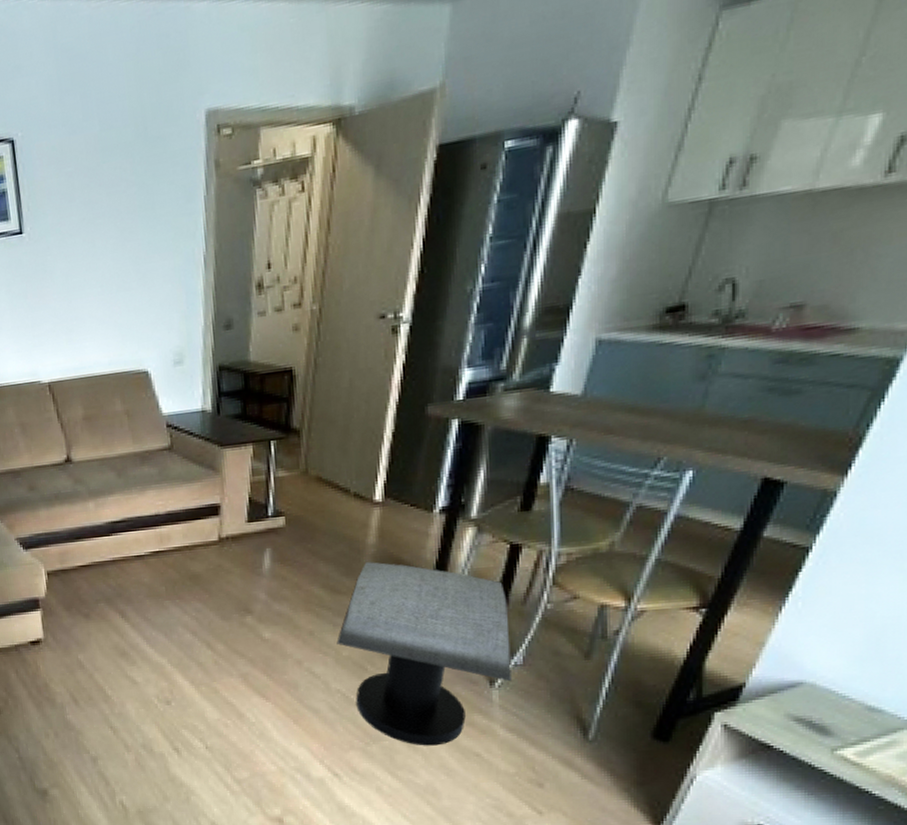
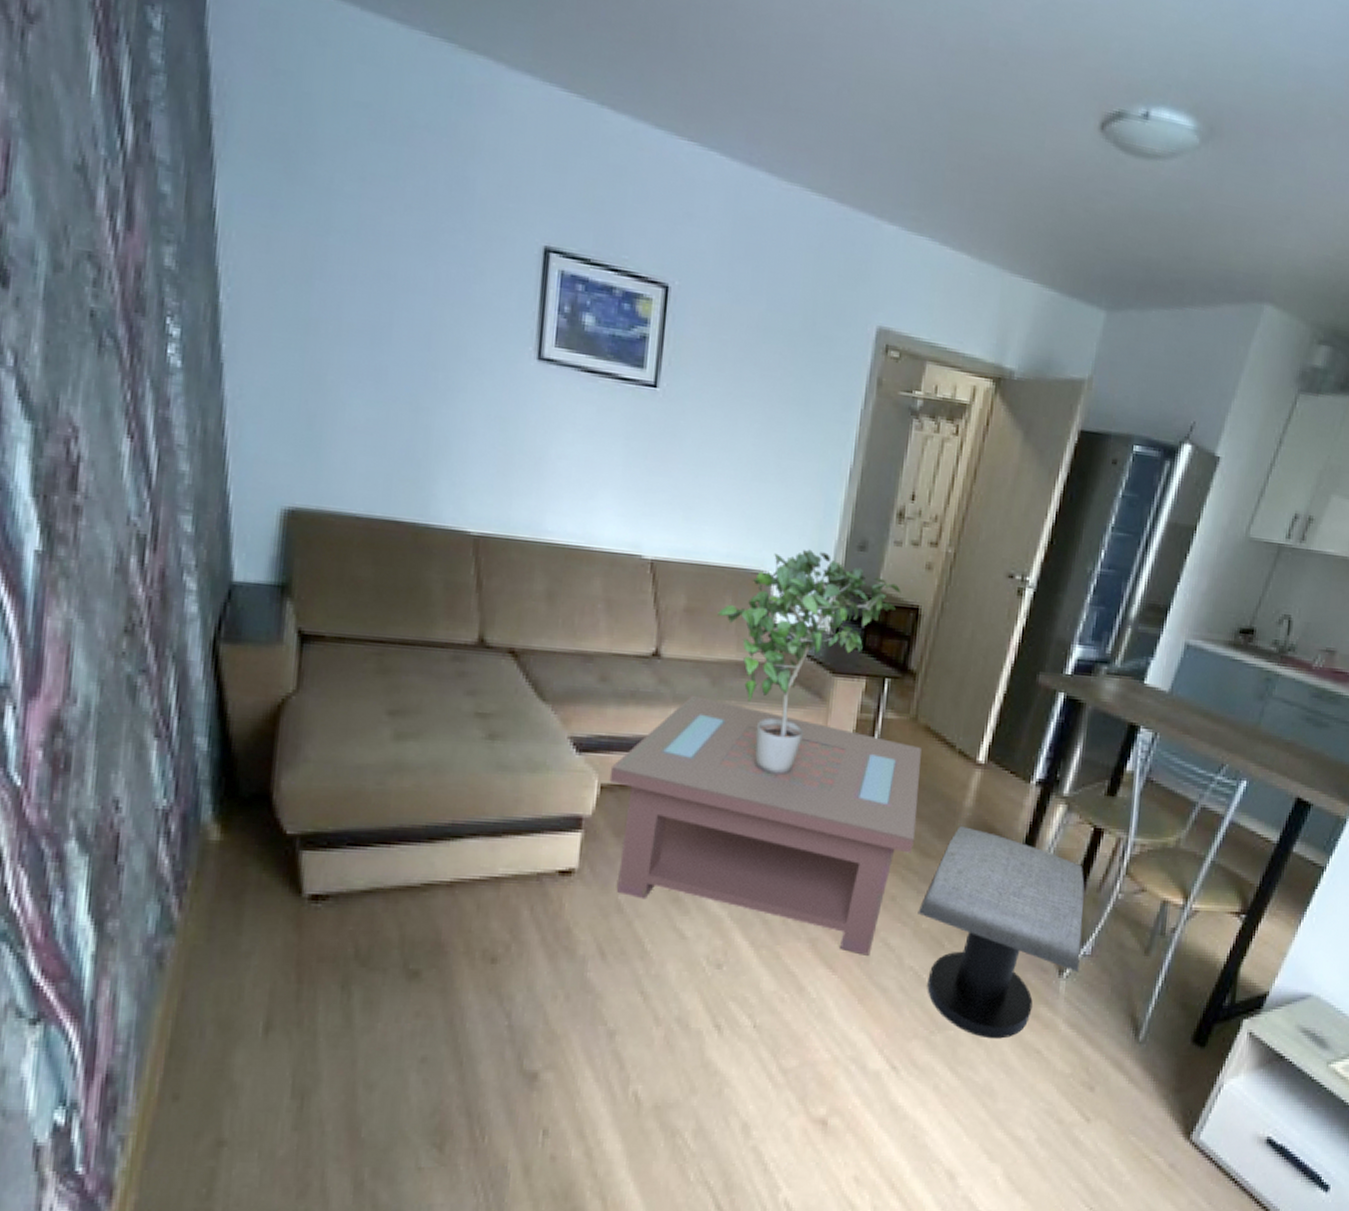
coffee table: none [51,487,324,684] -> present [609,695,922,955]
potted plant: none [111,339,273,543] -> present [717,549,901,775]

